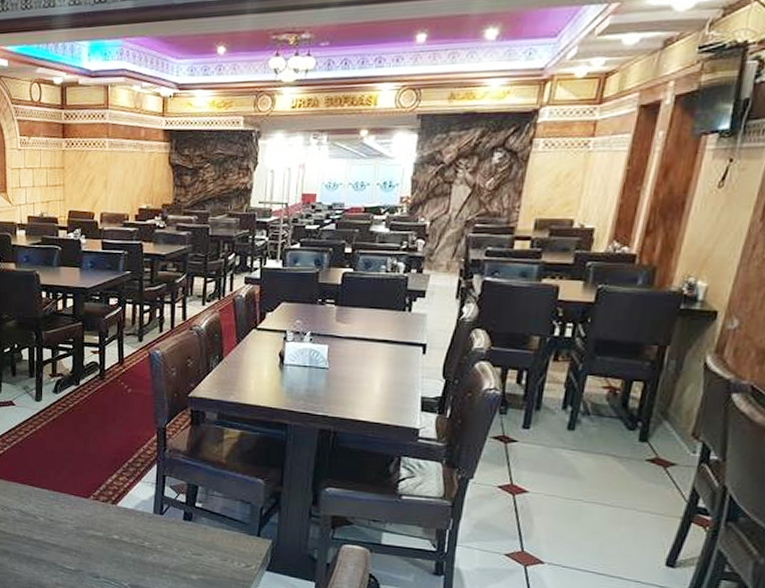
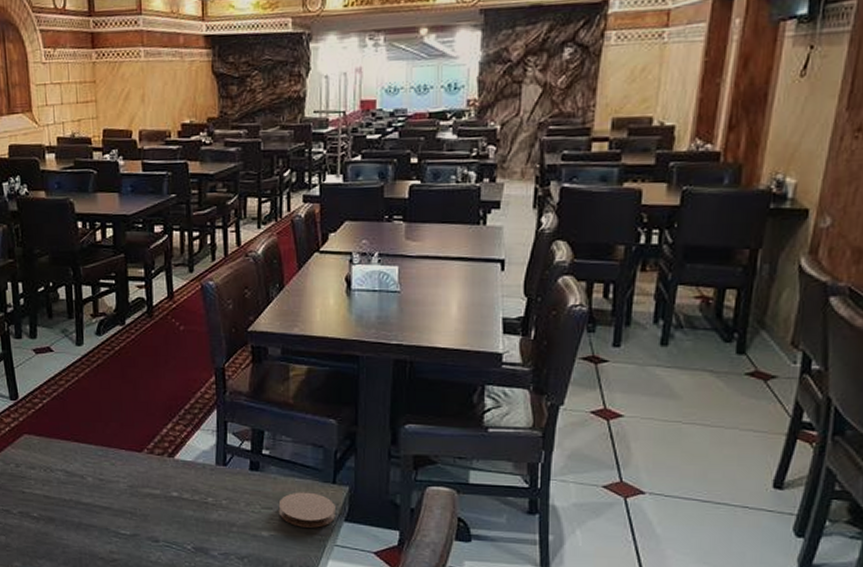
coaster: none [207,542,259,575] -> present [278,492,336,528]

